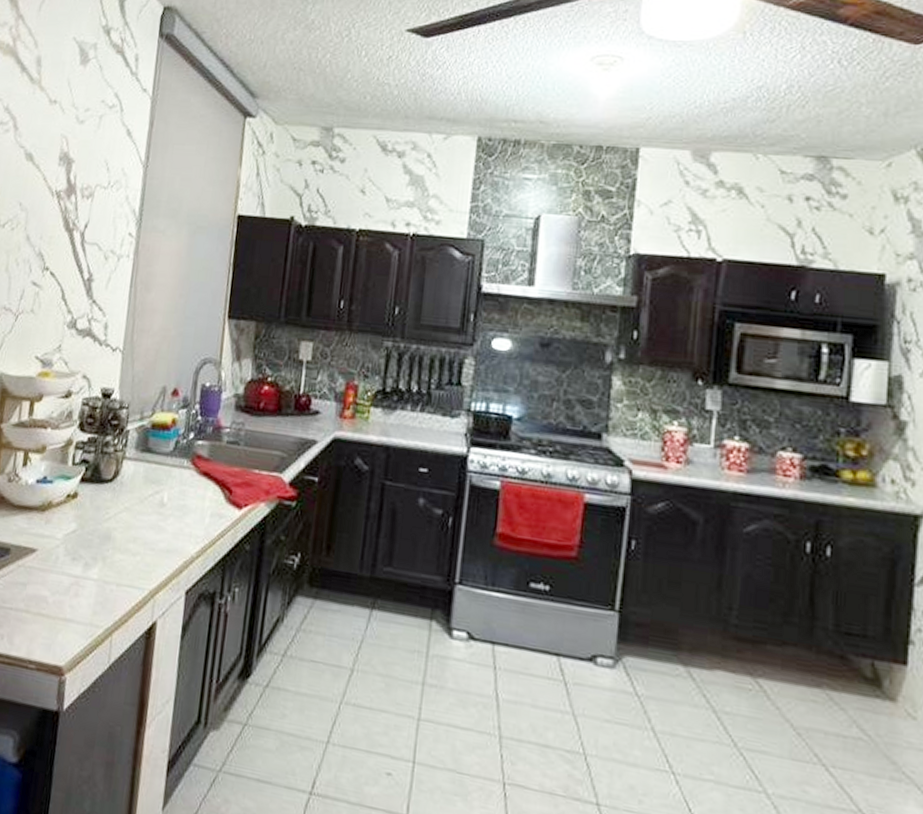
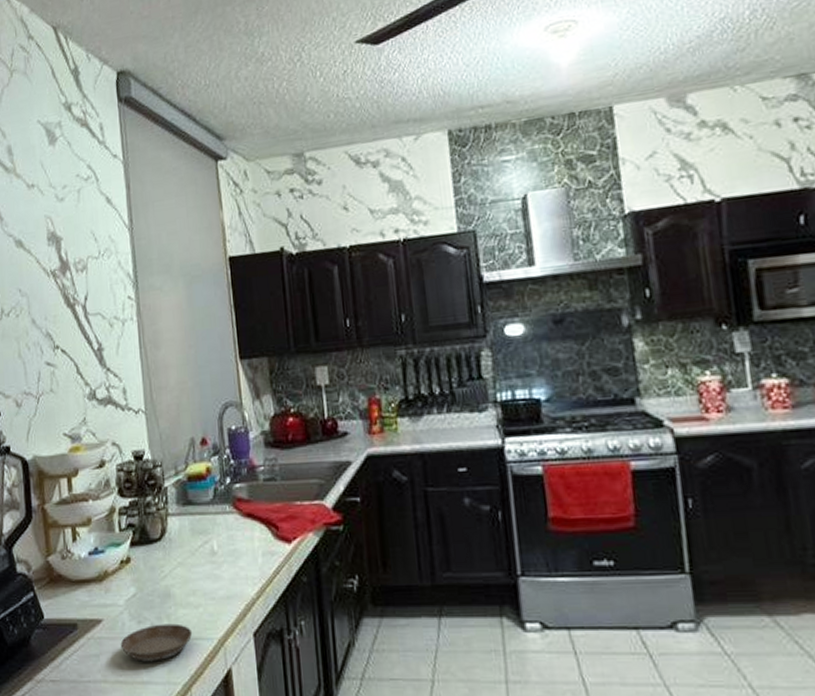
saucer: none [49,564,126,601] -> present [120,623,193,662]

